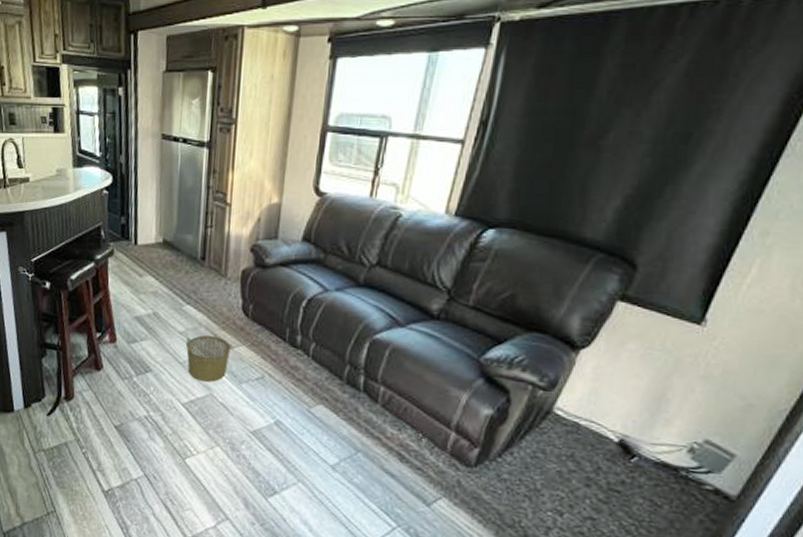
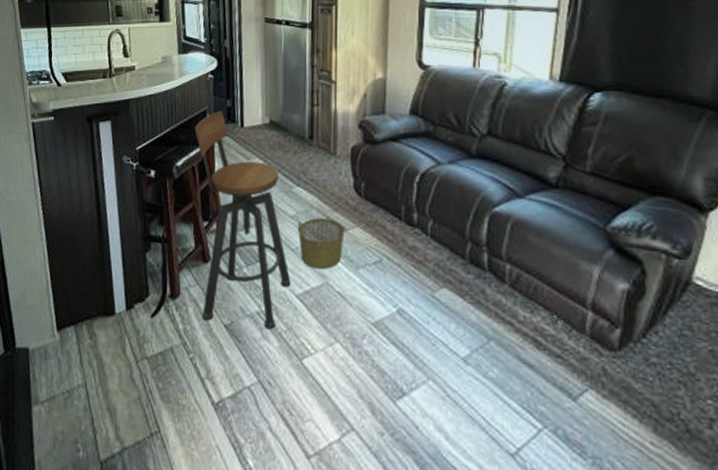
bar stool: none [89,227,178,432] -> present [194,110,291,330]

